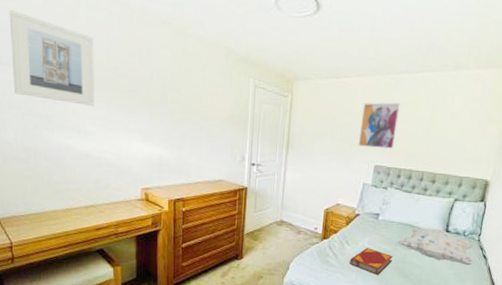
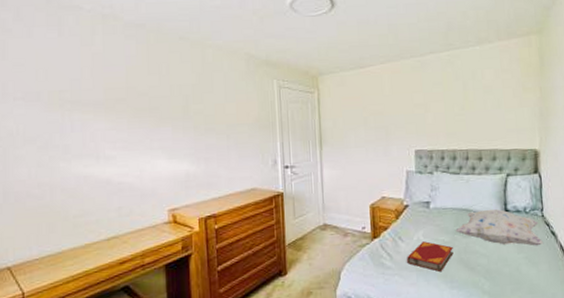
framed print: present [9,10,95,106] -> none [24,46,115,130]
wall art: present [358,102,401,149] -> none [392,83,432,133]

